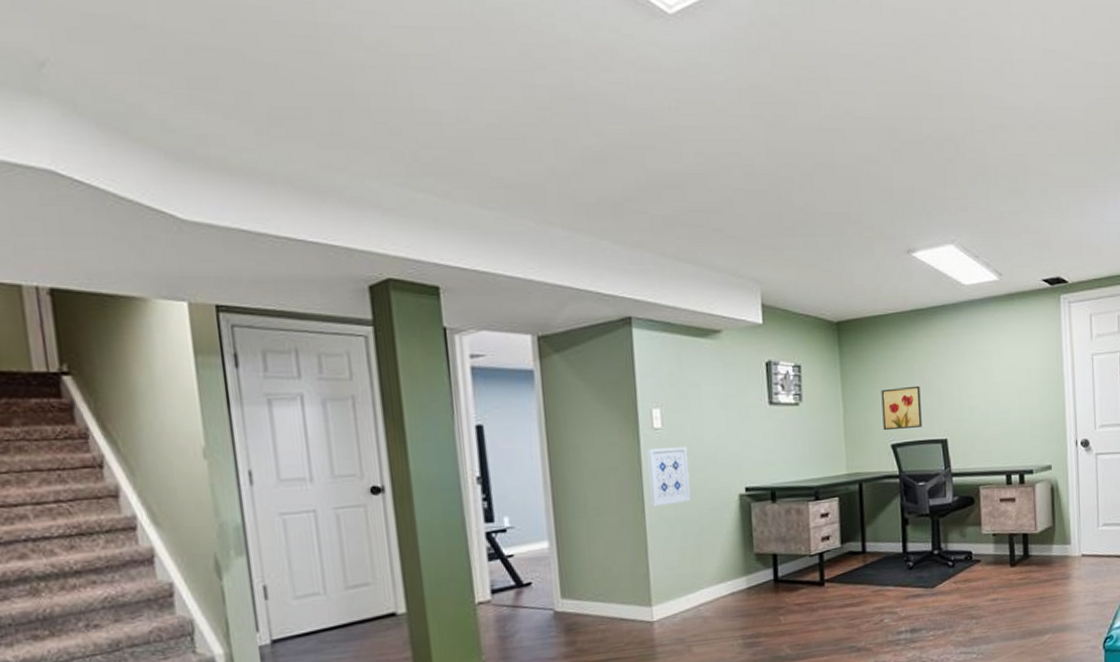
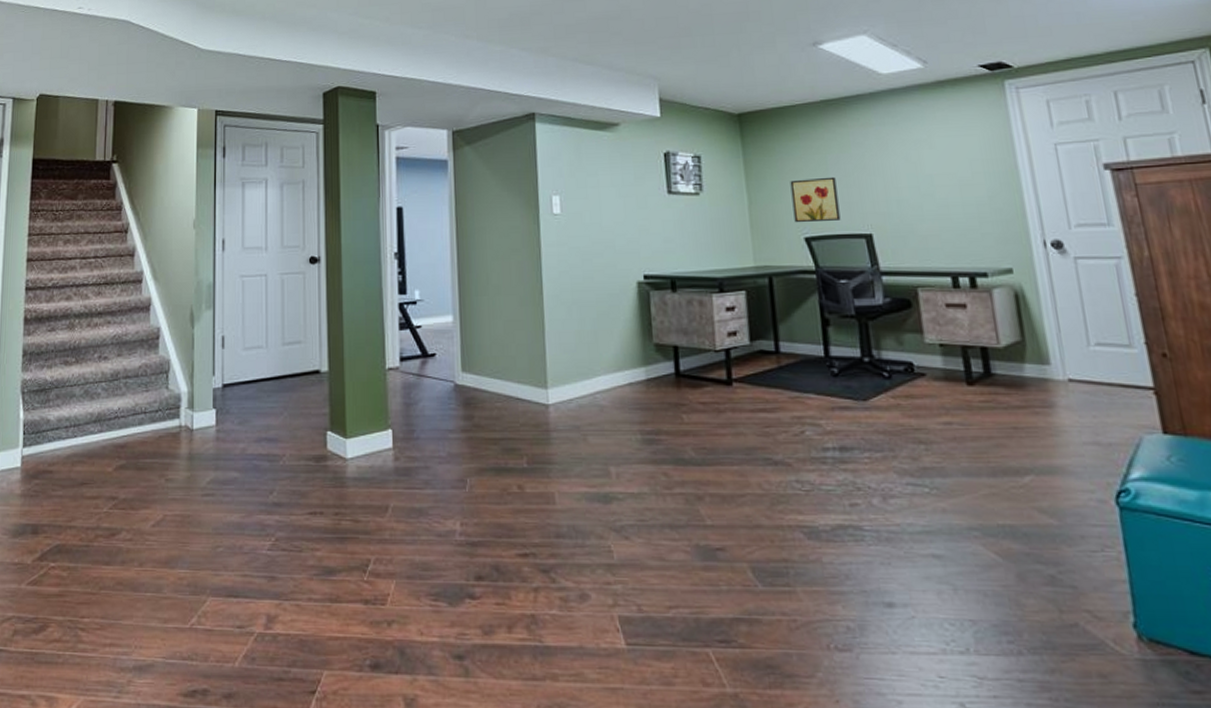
wall art: present [647,447,692,507] -> none [546,232,589,289]

